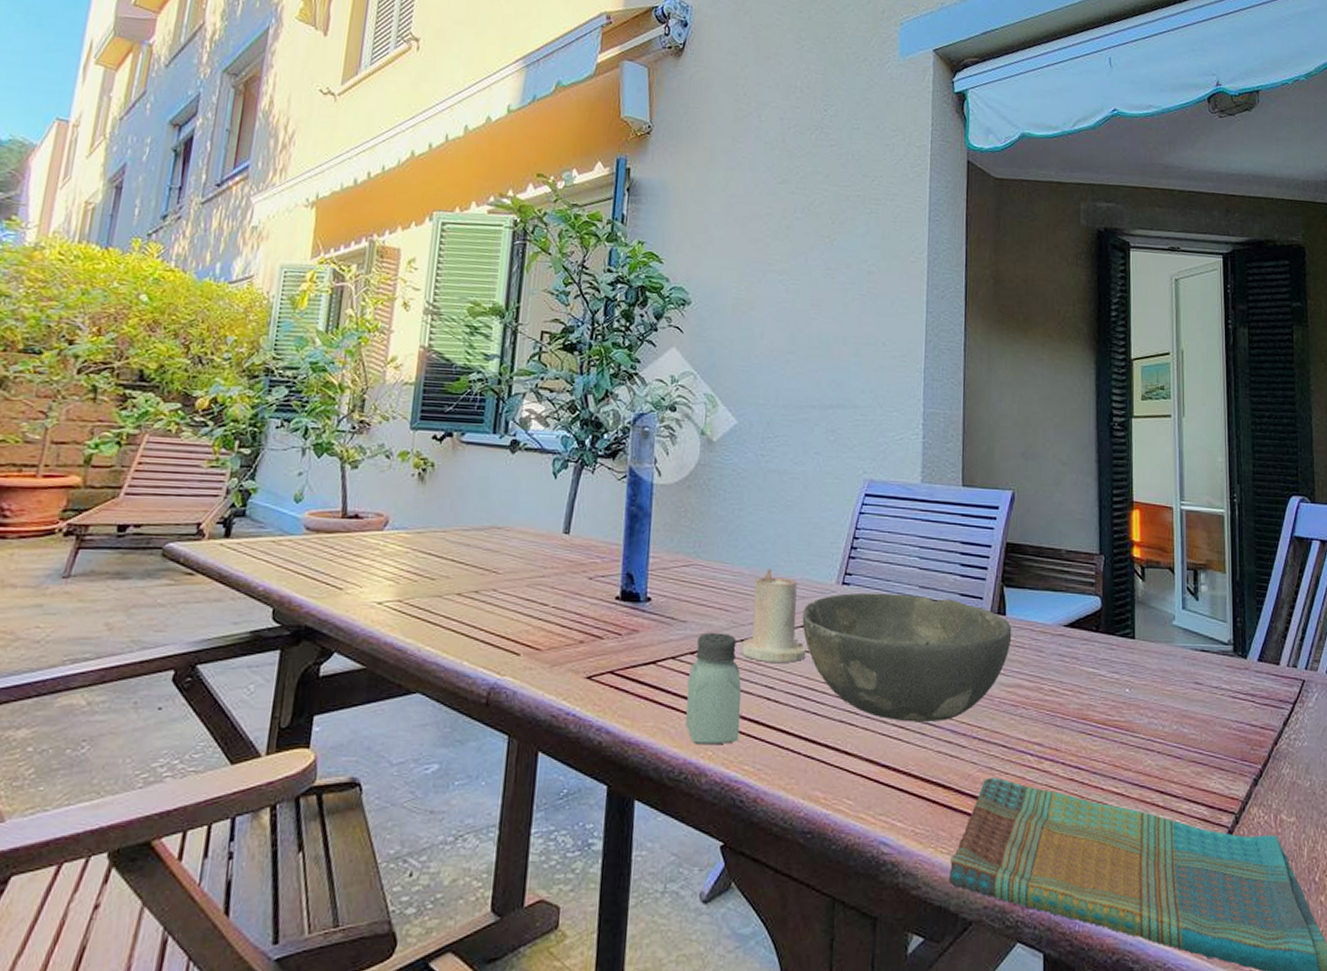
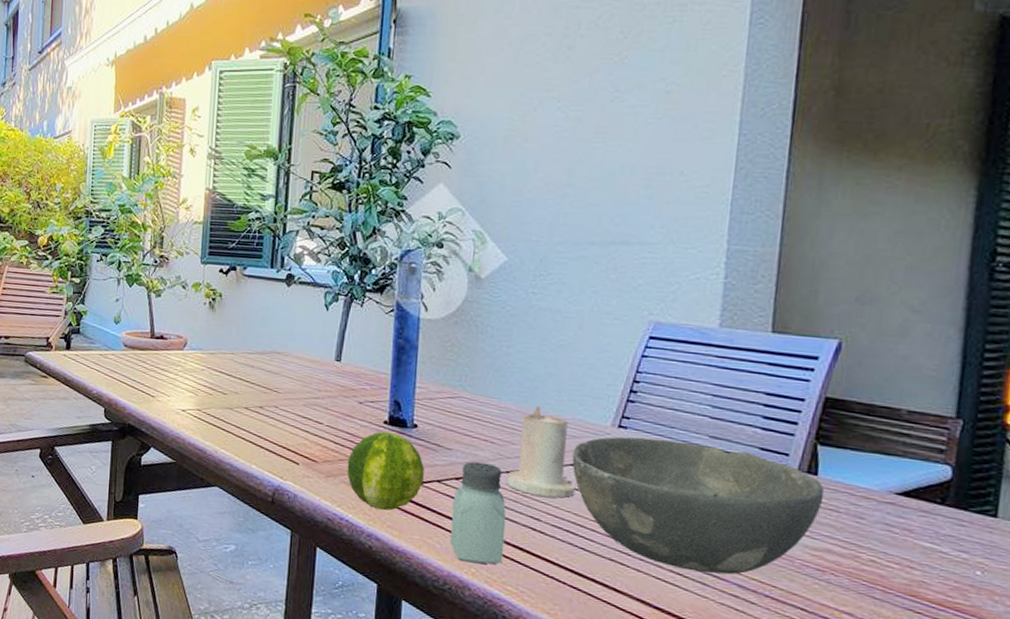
fruit: none [574,609,658,699] -> present [346,431,424,511]

